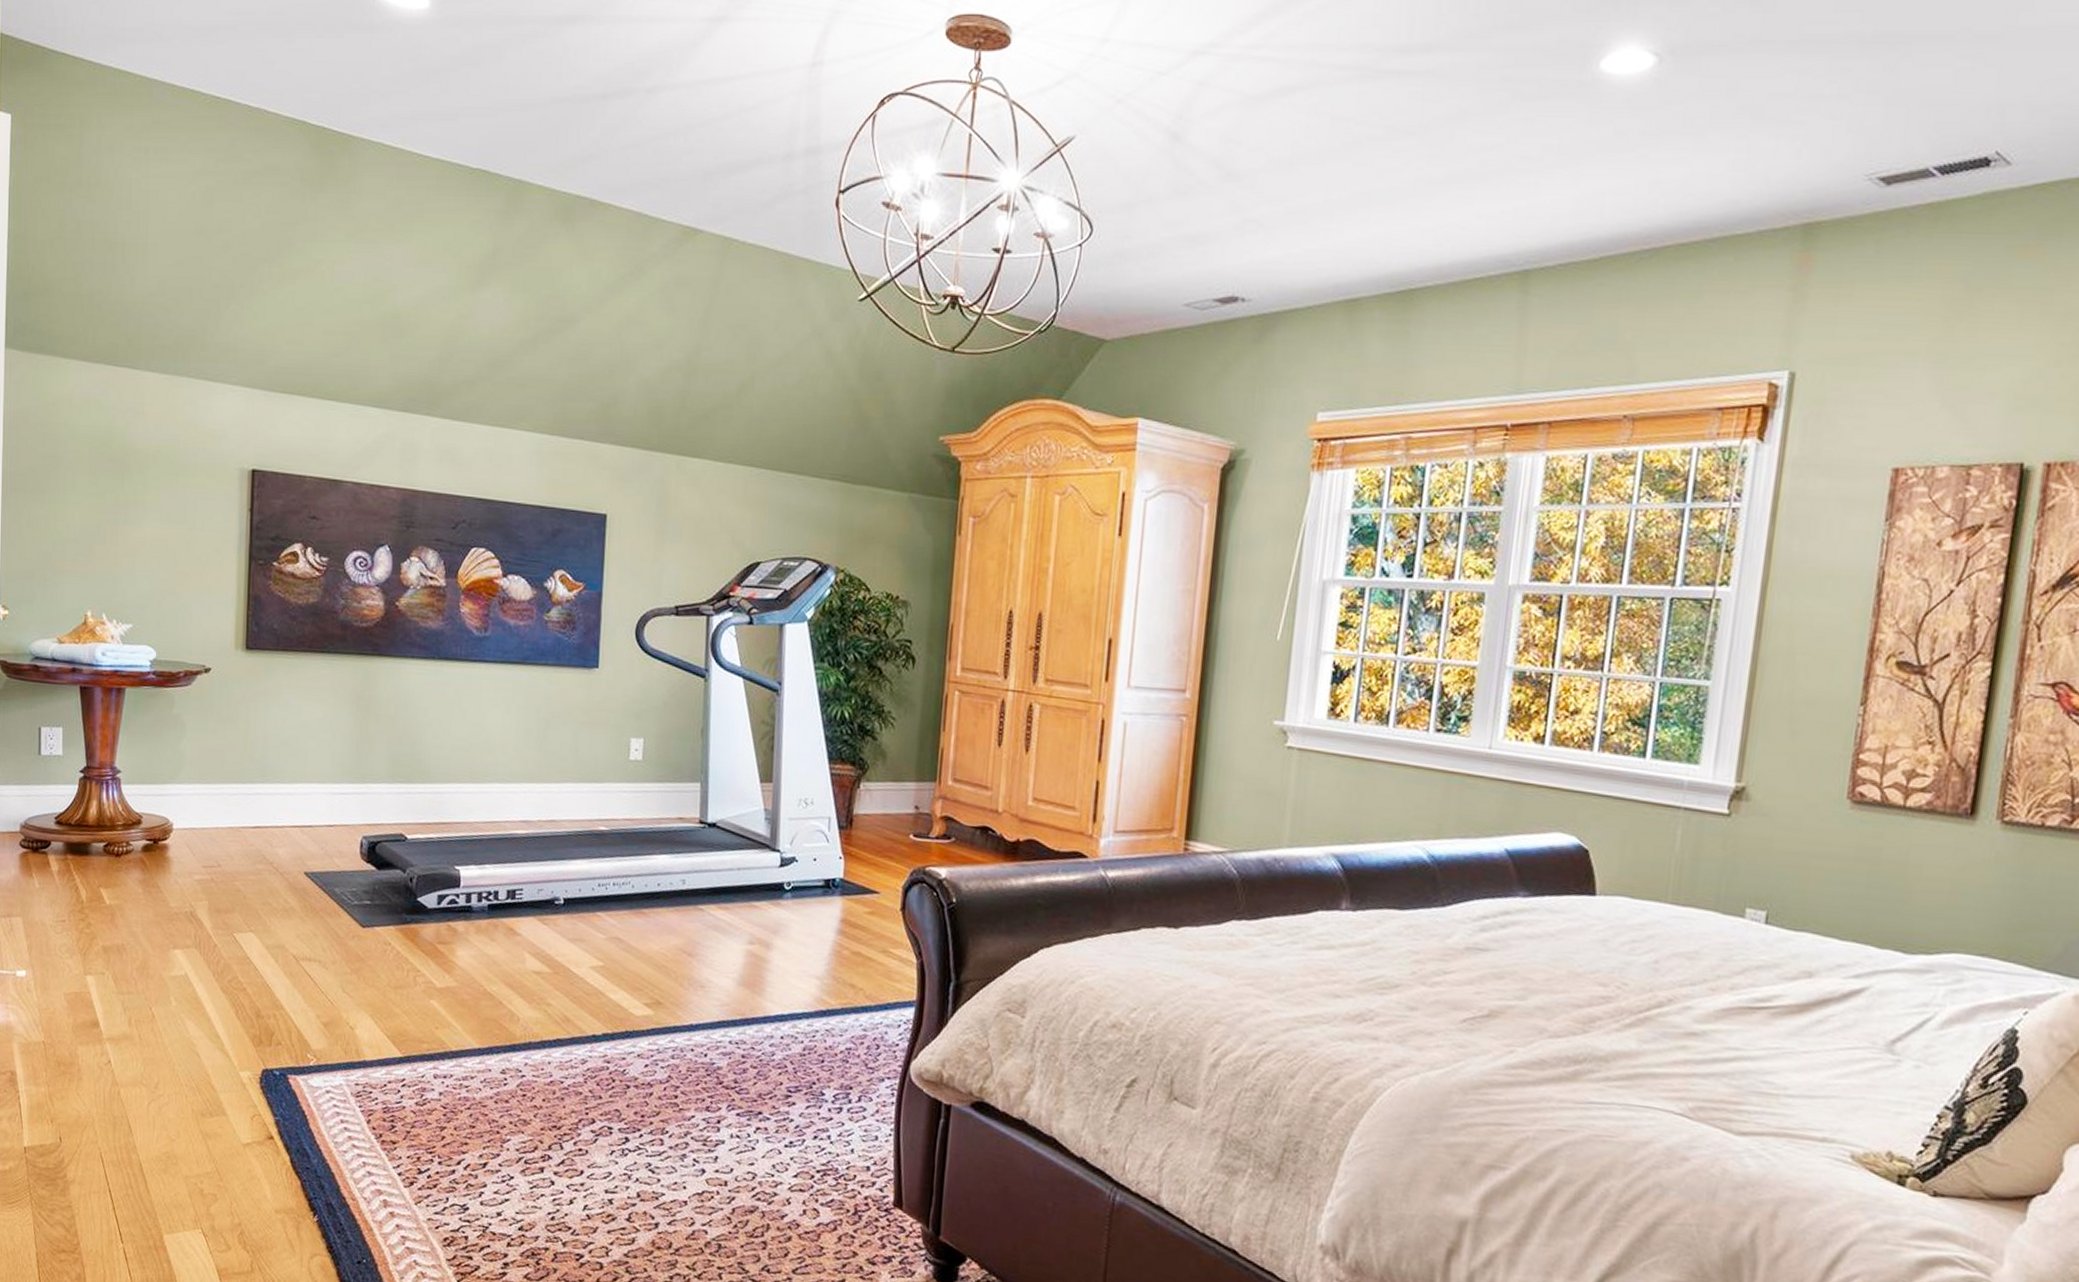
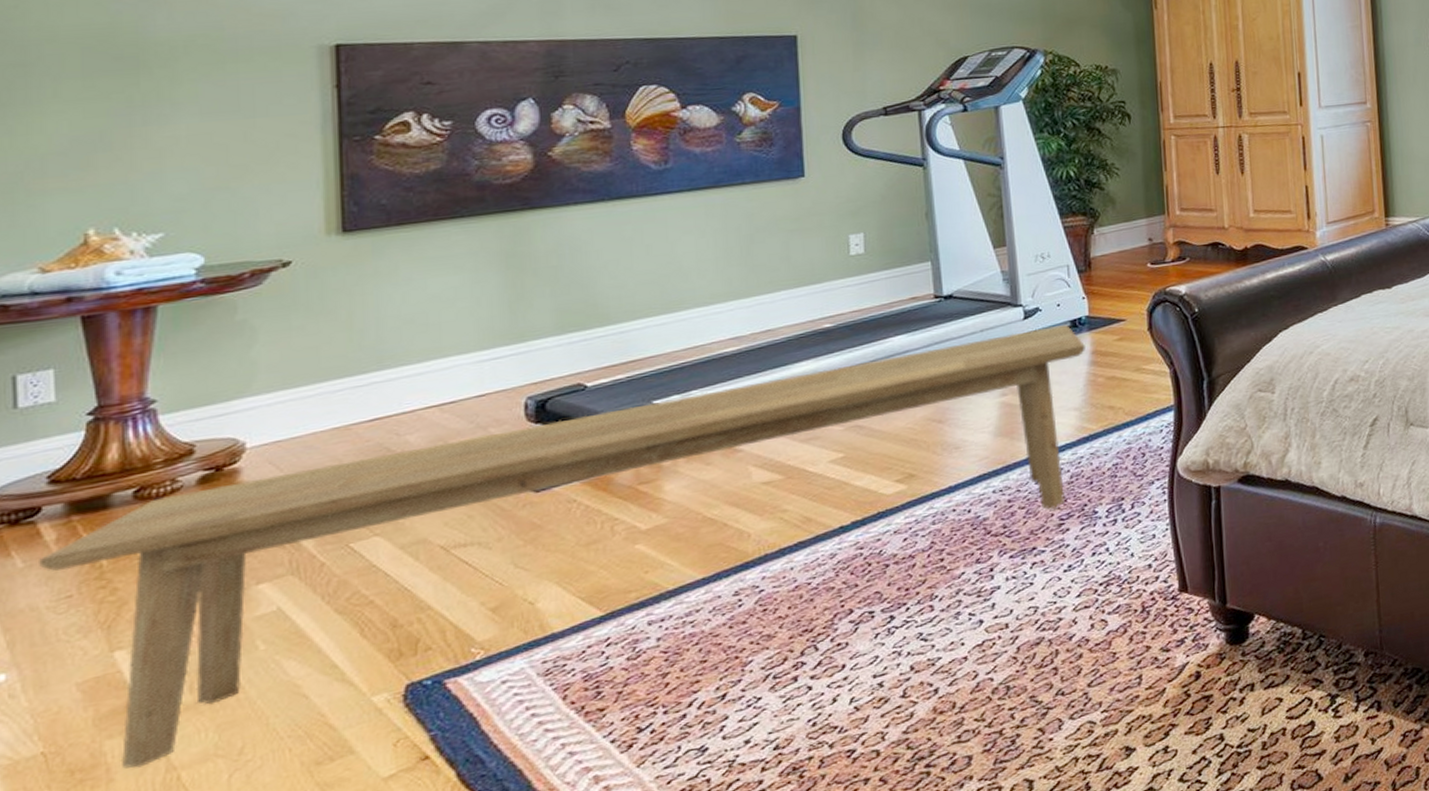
bench: none [48,855,835,1078] -> present [39,323,1085,769]

